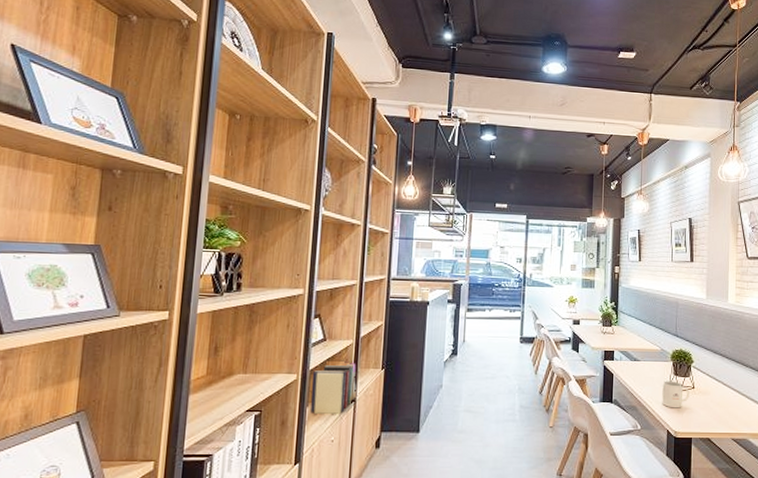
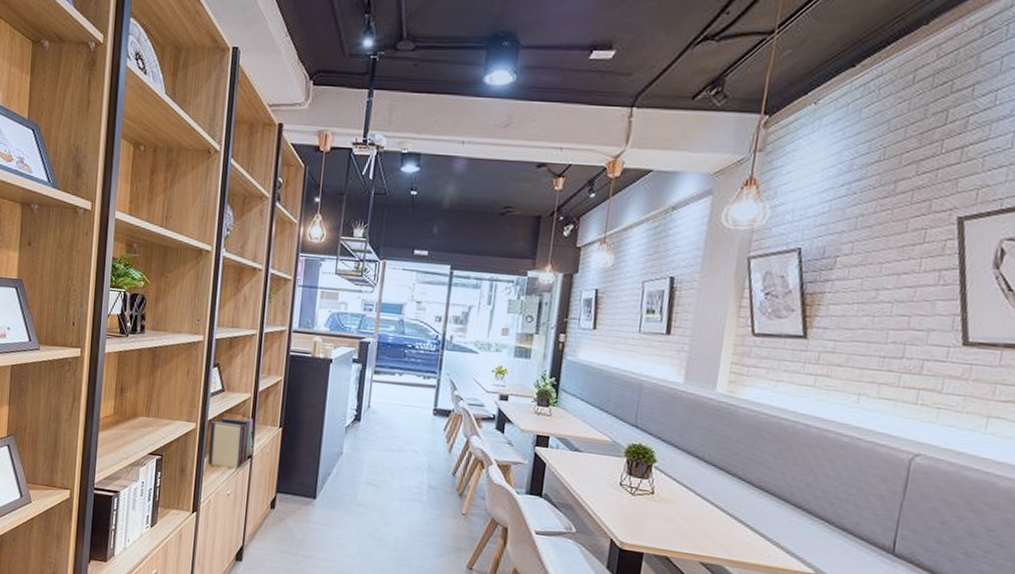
mug: present [662,381,689,408] -> none [607,480,646,515]

